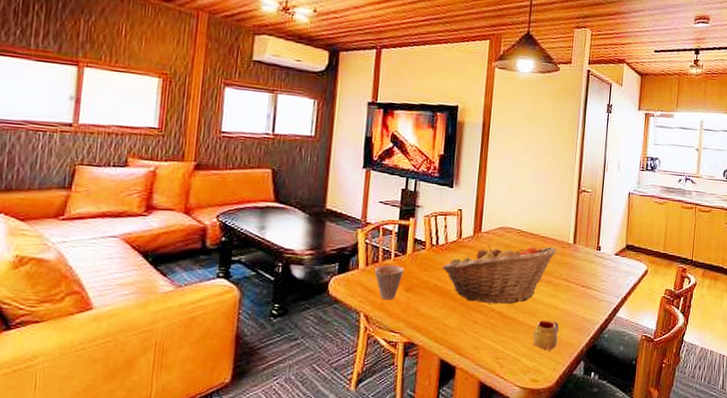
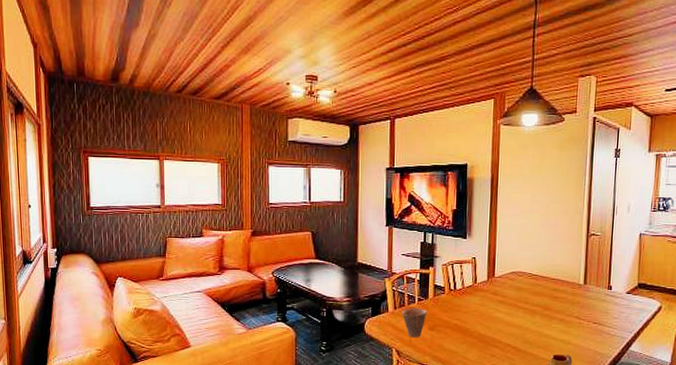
fruit basket: present [441,244,557,304] -> none [460,287,568,340]

